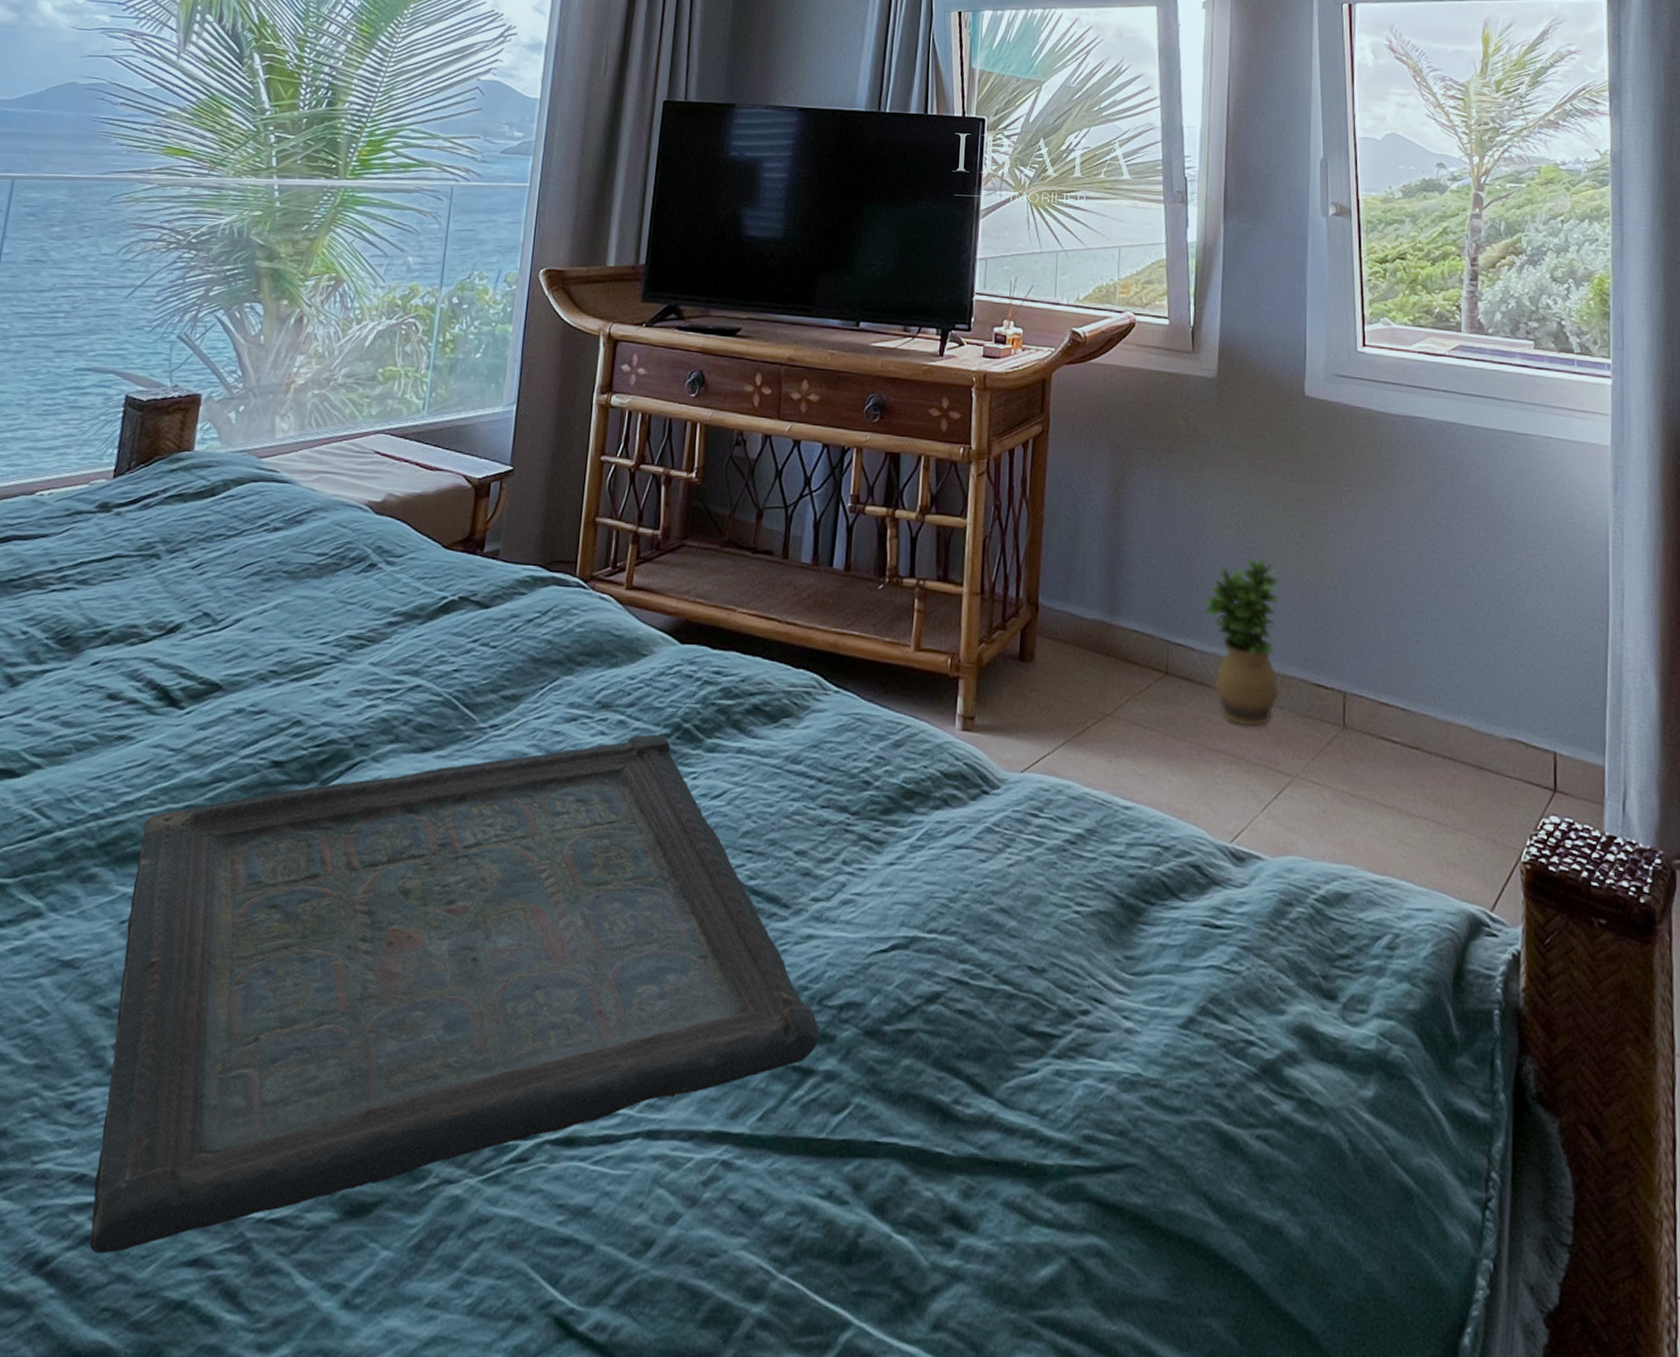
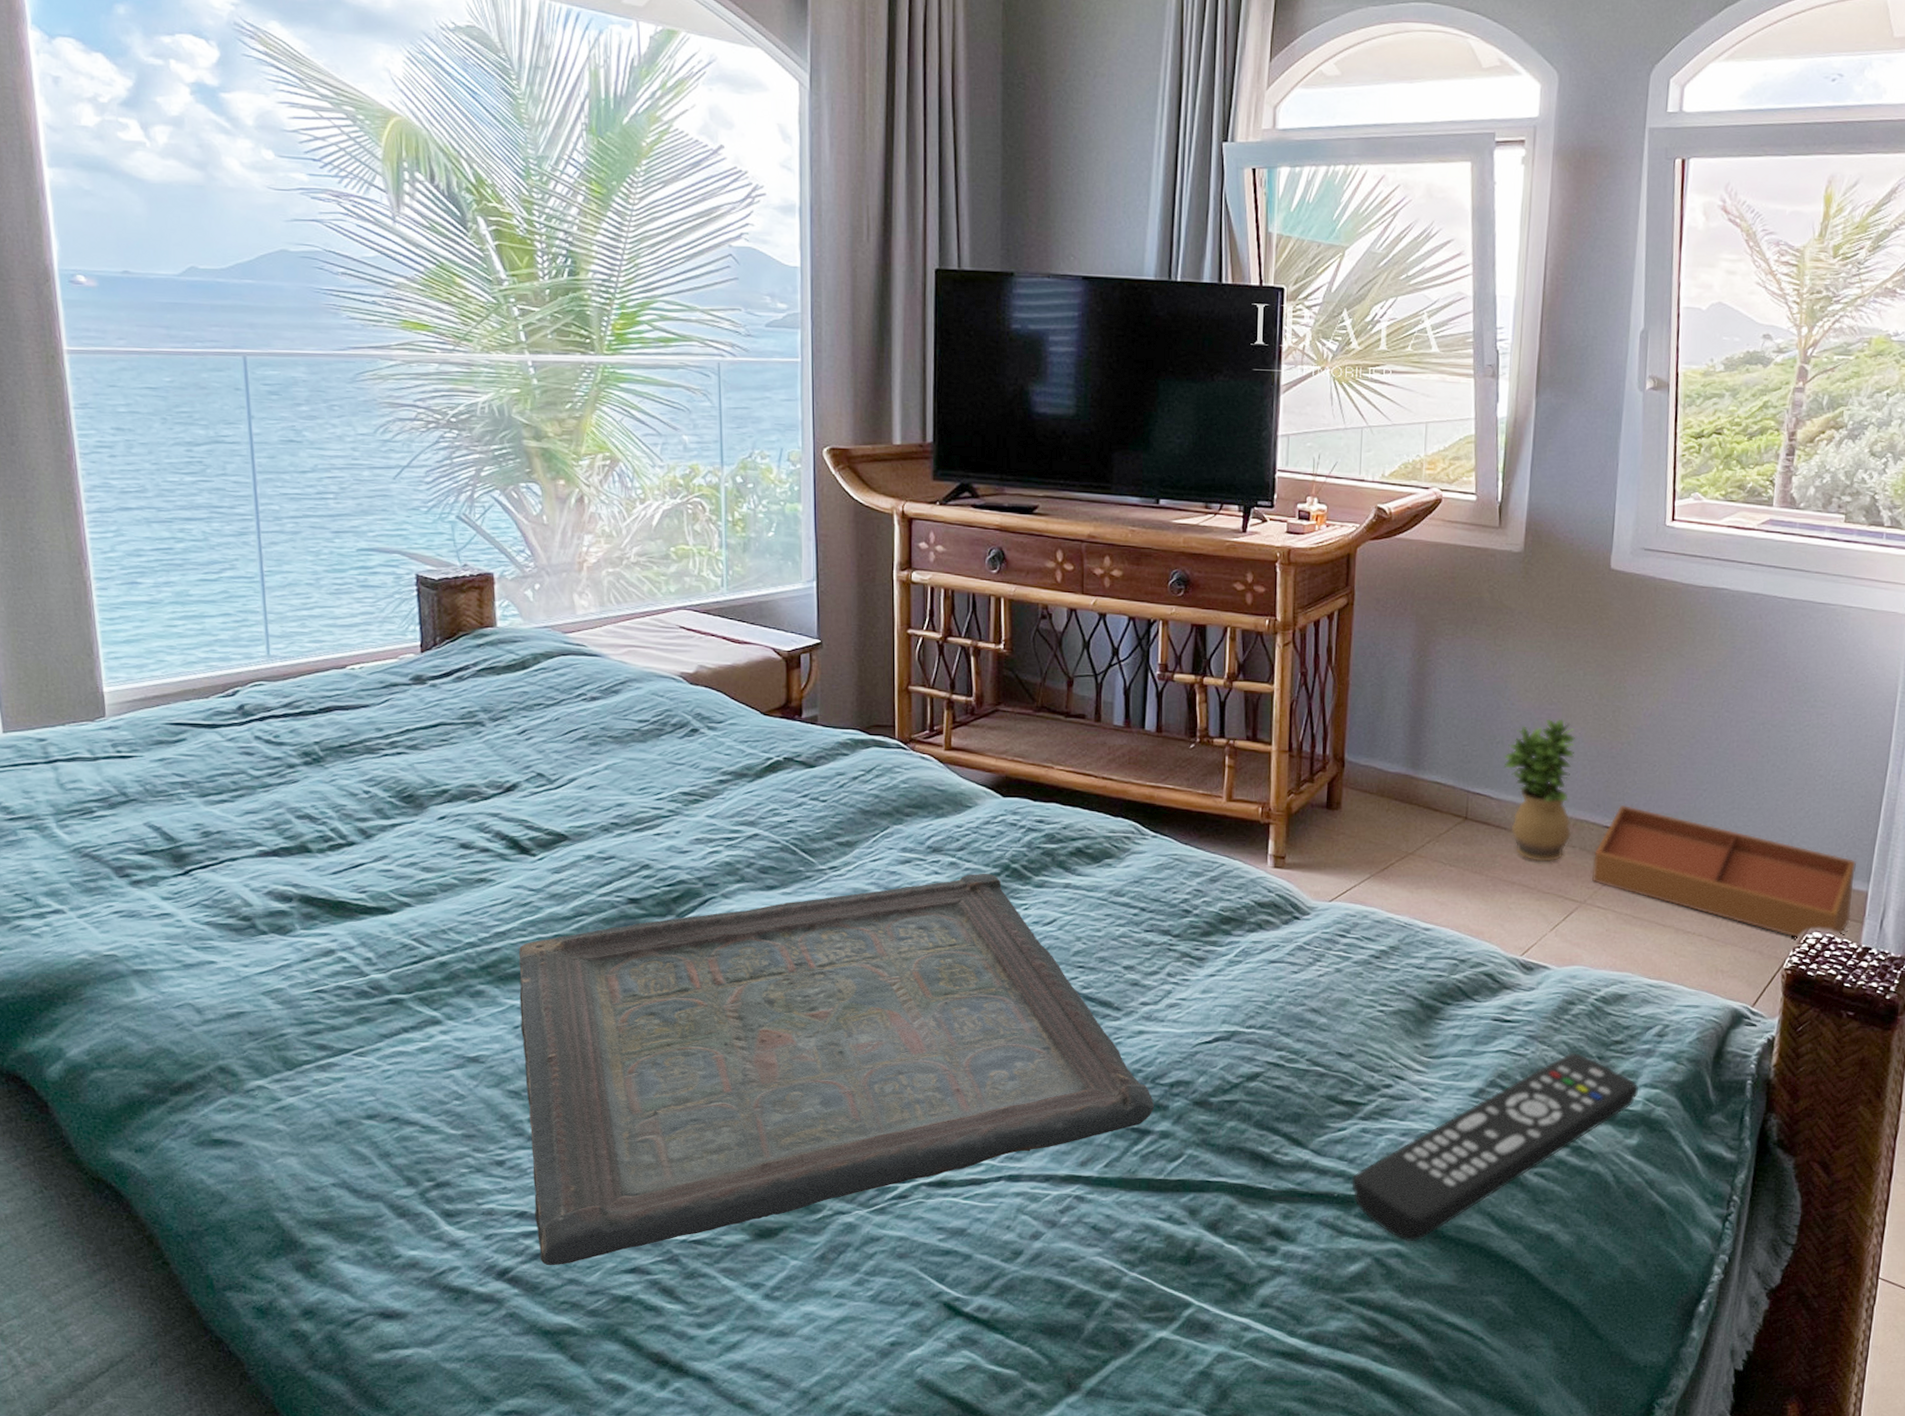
remote control: none [1043,969,1370,1235] -> present [1351,1052,1638,1242]
storage bin: none [1304,658,1589,824] -> present [1592,804,1857,939]

